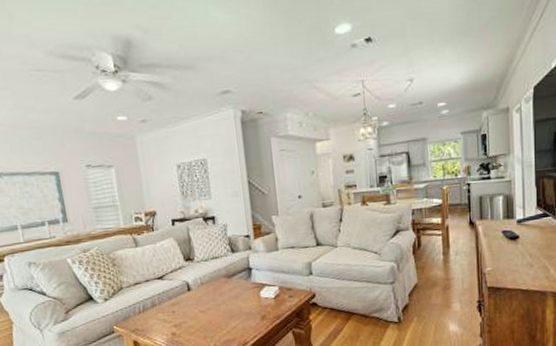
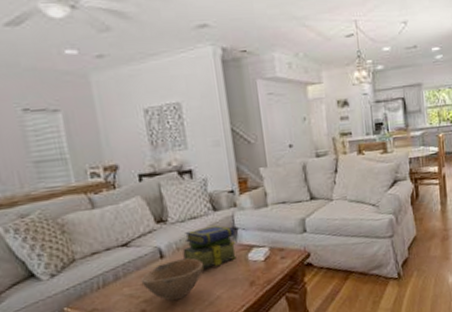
bowl: none [172,292,223,328] -> present [140,258,203,301]
stack of books: none [206,265,250,302] -> present [182,225,237,269]

